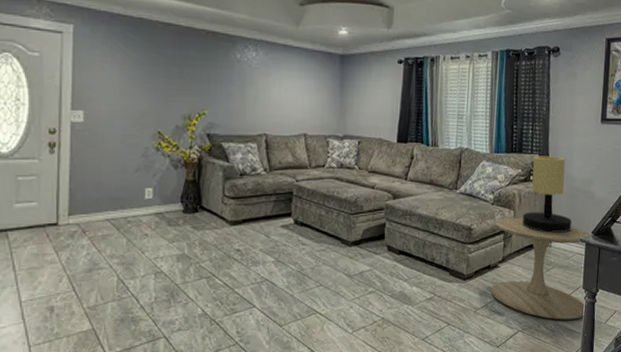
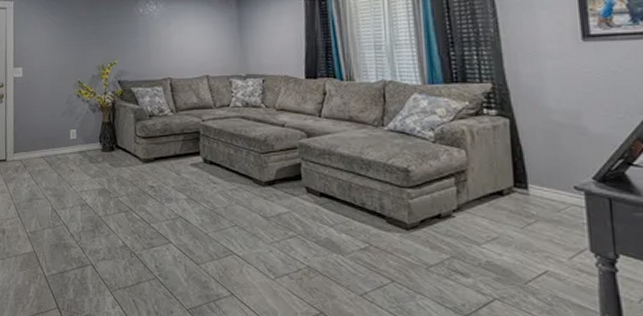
side table: present [491,218,592,320] -> none [441,159,600,293]
table lamp: present [523,156,572,233] -> none [480,84,558,178]

